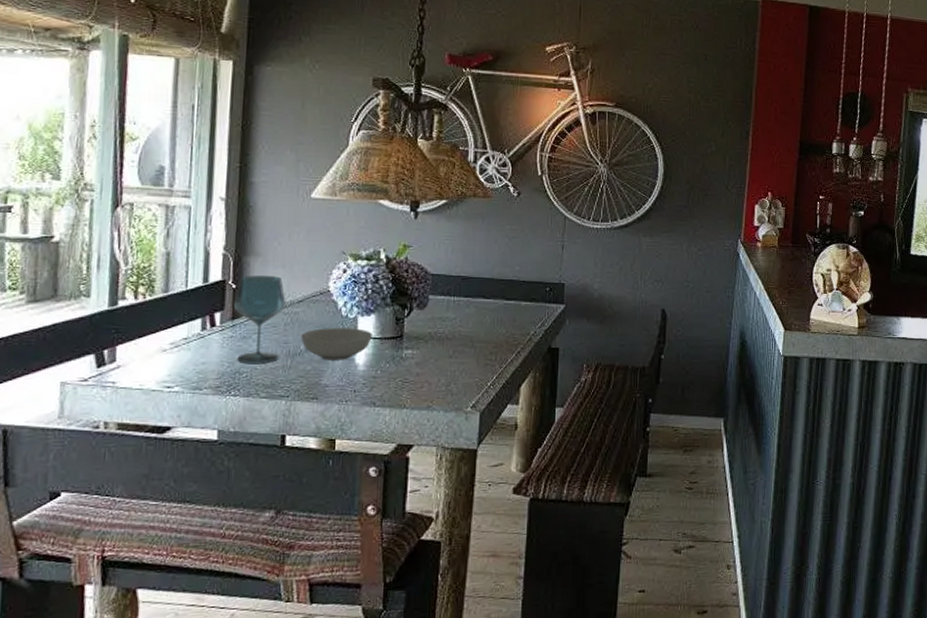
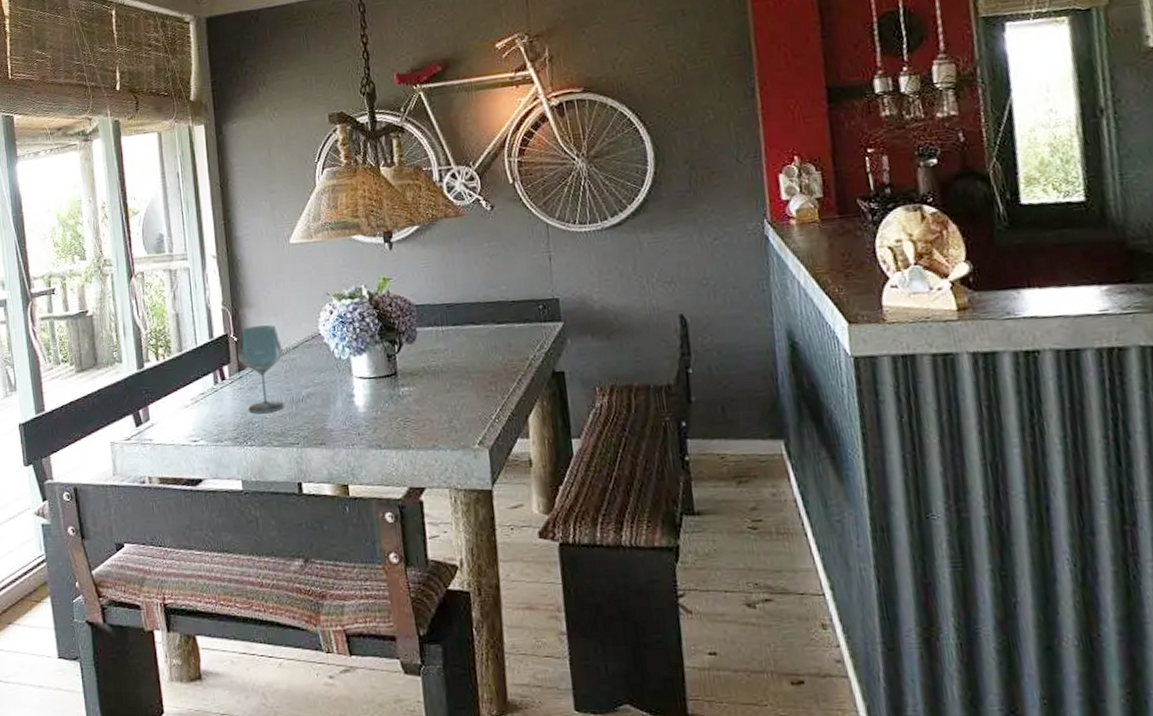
bowl: present [301,328,372,360] -> none [301,369,367,405]

